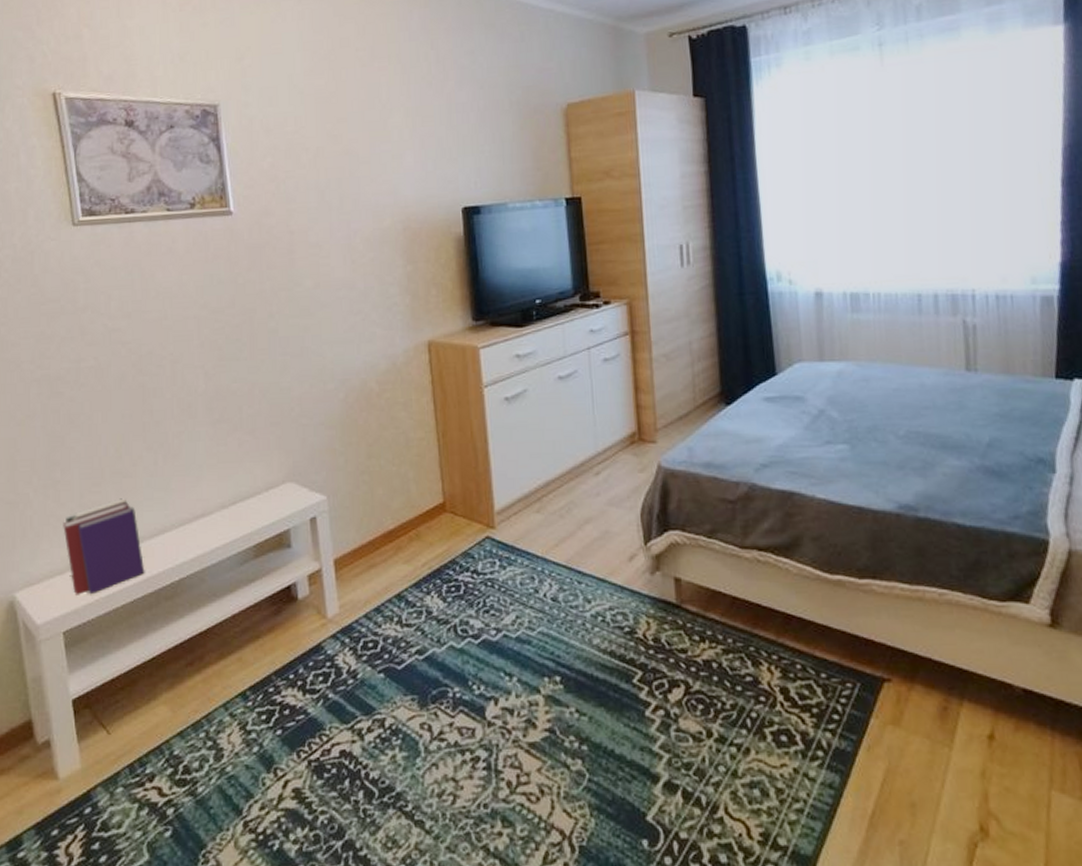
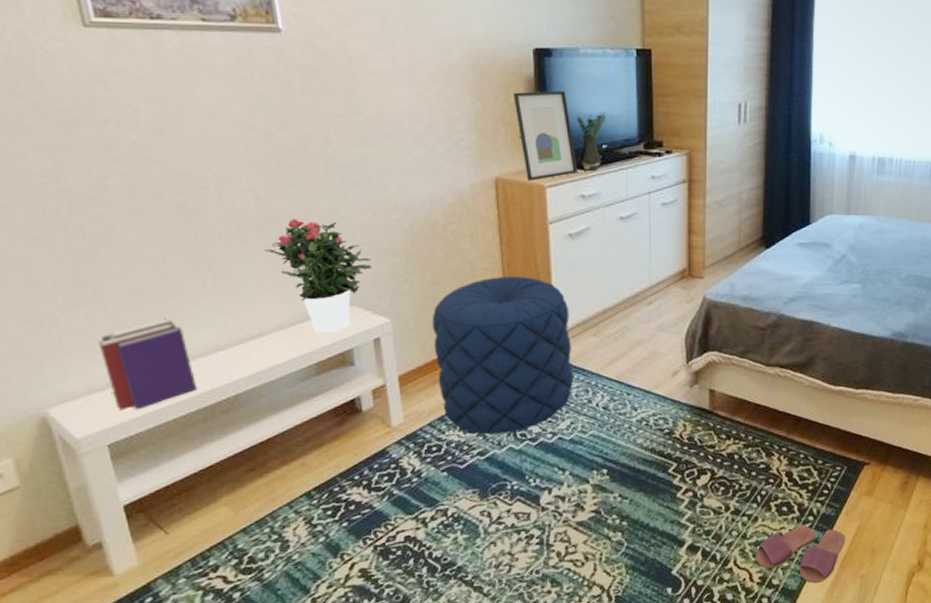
potted flower: none [211,393,310,513] -> present [265,219,373,334]
pouf: none [367,445,517,629] -> present [432,276,573,435]
picture frame: none [444,246,511,343] -> present [514,90,578,181]
vase: none [508,265,538,330] -> present [577,112,606,172]
slippers: none [751,763,871,847] -> present [755,525,845,583]

